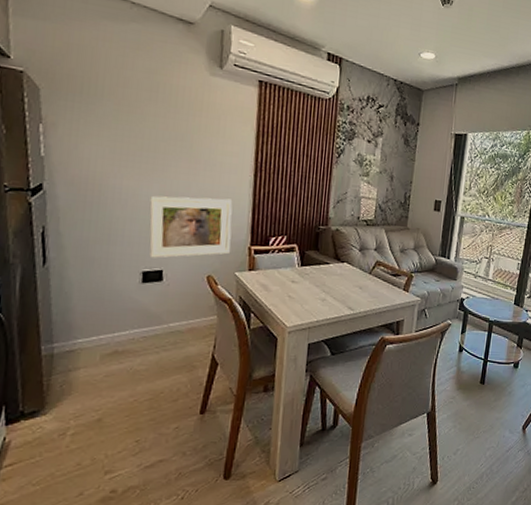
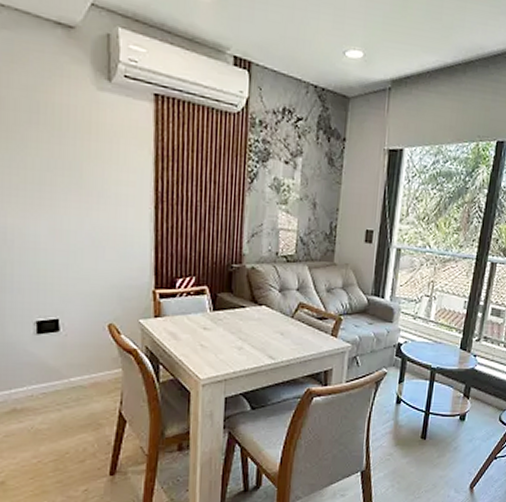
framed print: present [149,195,233,258] -> none [39,235,133,306]

